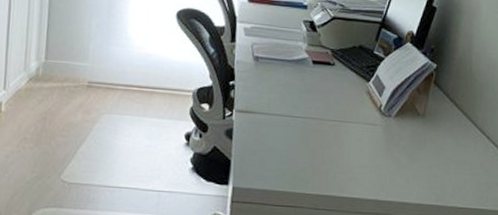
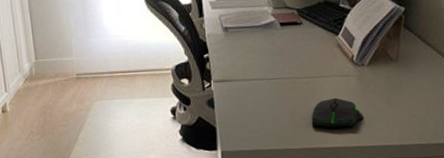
computer mouse: none [331,145,385,178] -> present [311,97,364,128]

